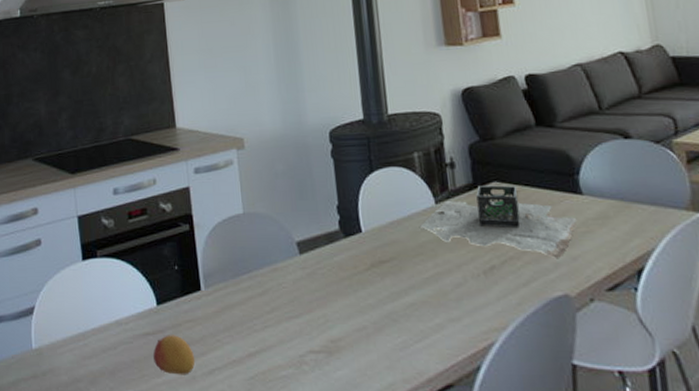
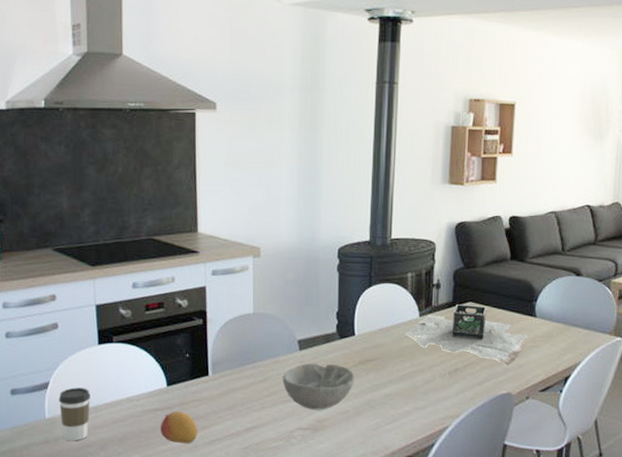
coffee cup: none [45,311,78,376] -> present [58,387,90,441]
bowl: none [284,268,369,327] -> present [282,363,355,410]

